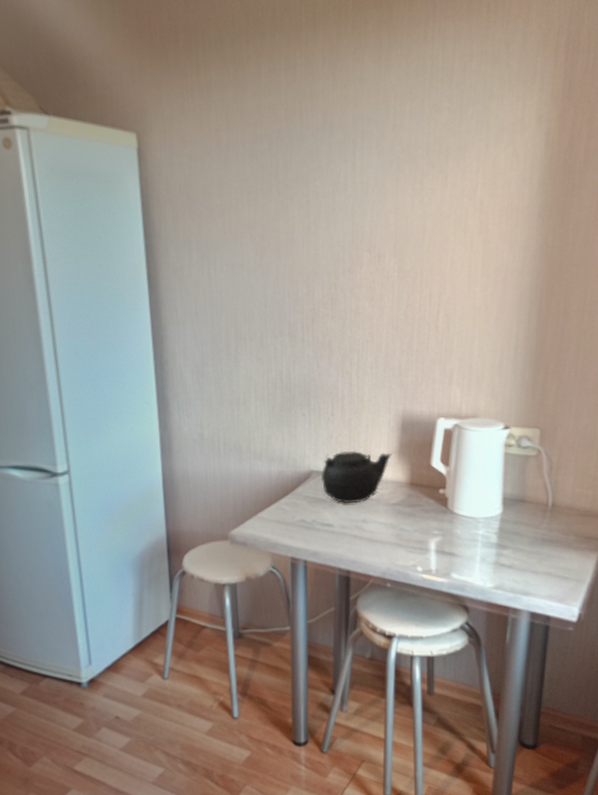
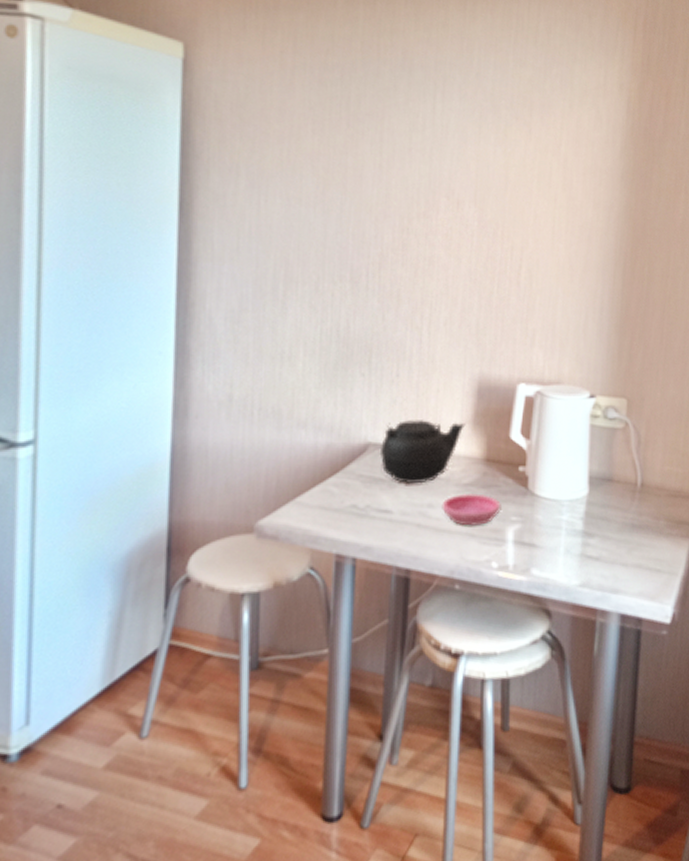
saucer: none [374,512,424,538] -> present [442,493,501,526]

